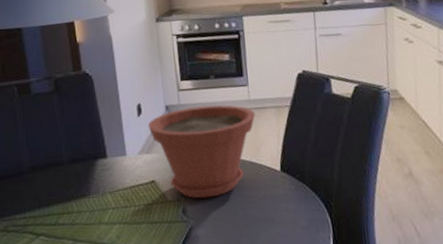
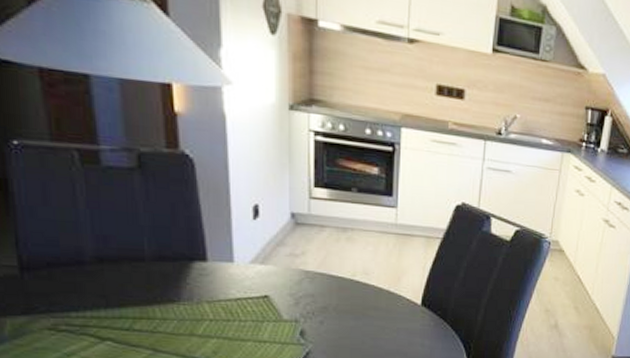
plant pot: present [147,105,256,199] -> none [265,220,402,323]

